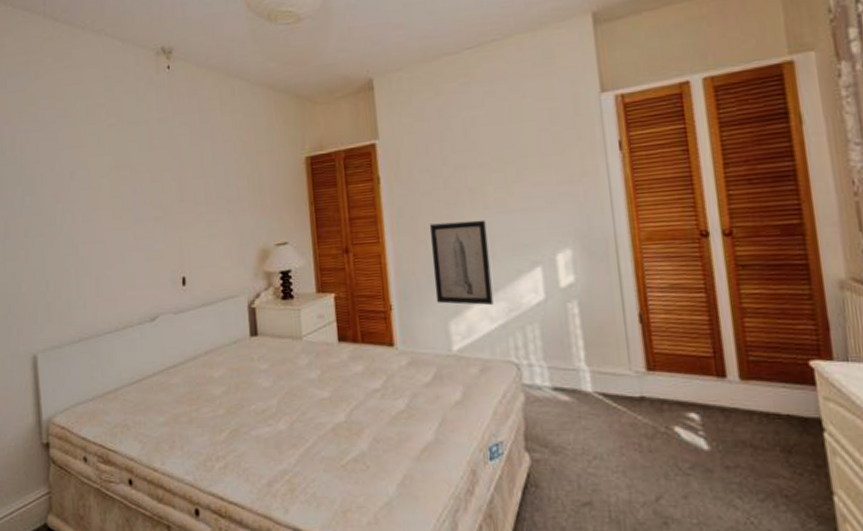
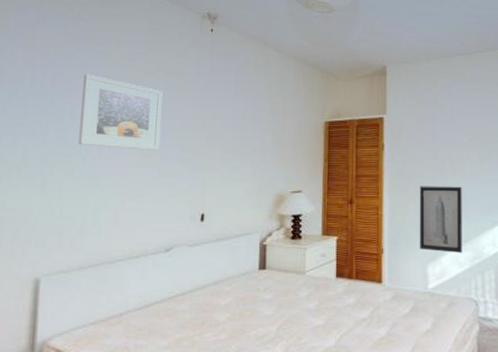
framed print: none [49,135,131,213] -> present [78,74,163,151]

